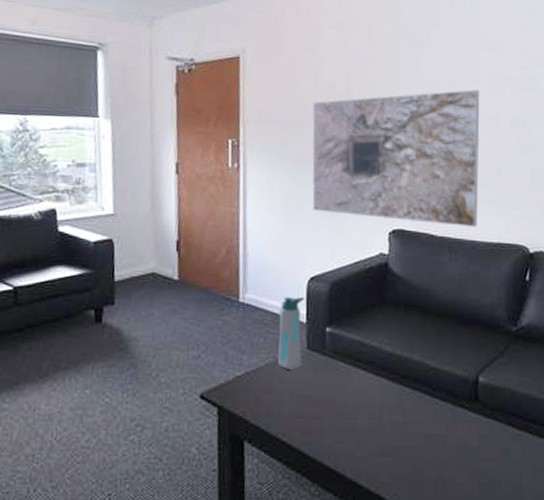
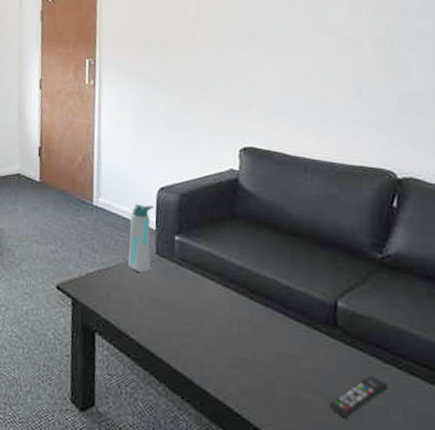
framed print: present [312,89,480,227] -> none [163,12,339,149]
remote control: none [472,444,521,487] -> present [330,375,388,418]

